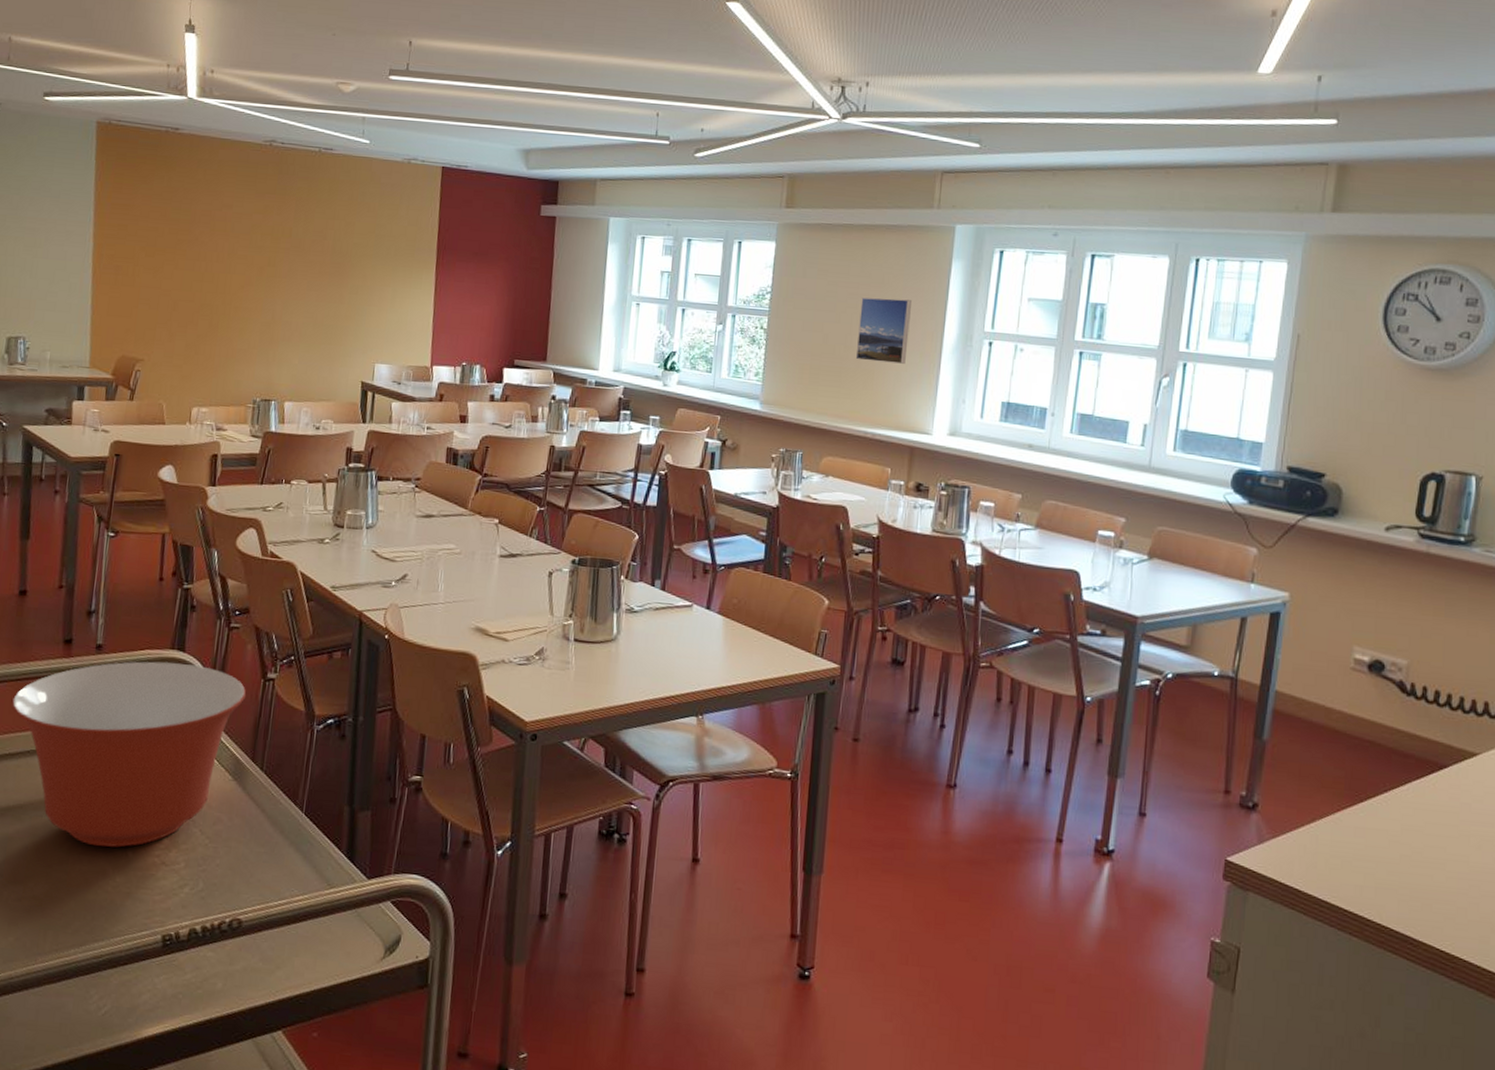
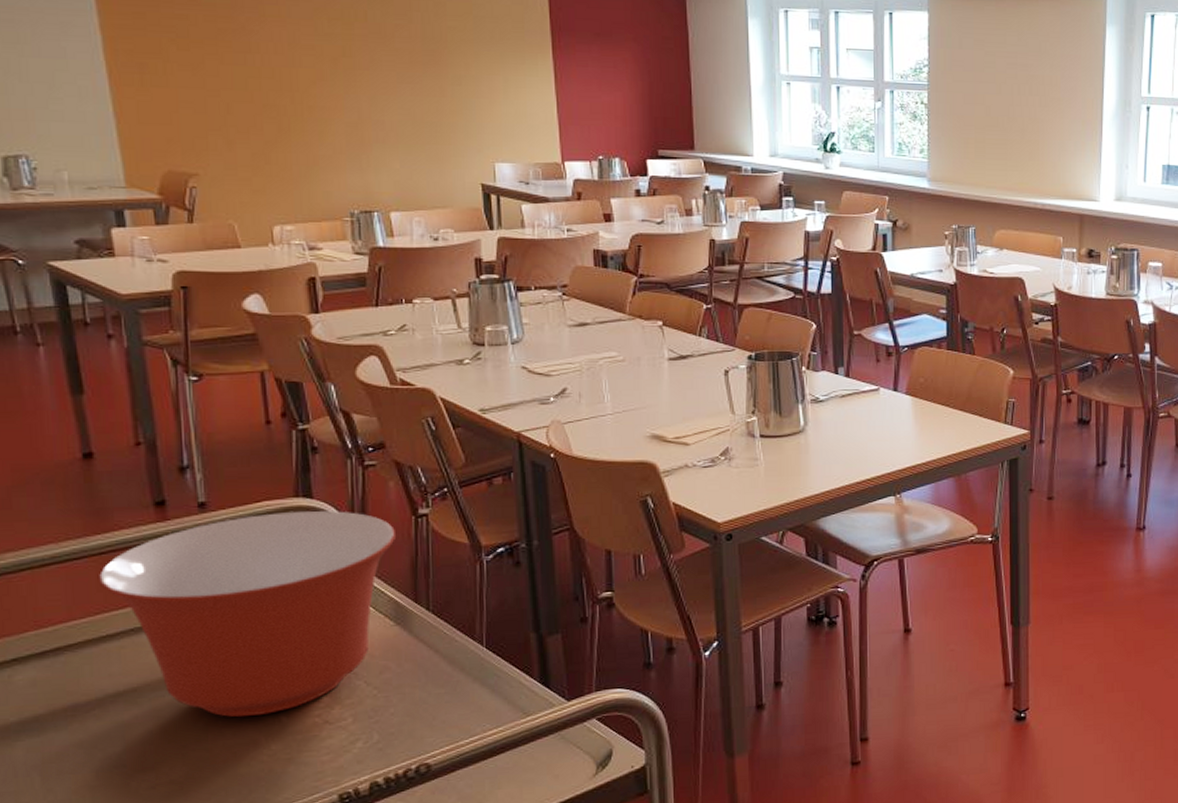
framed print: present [855,297,911,364] -> none [1019,66,1070,133]

